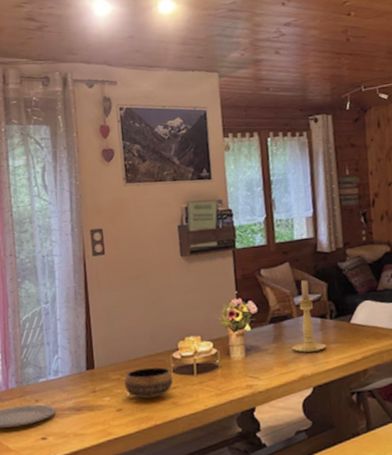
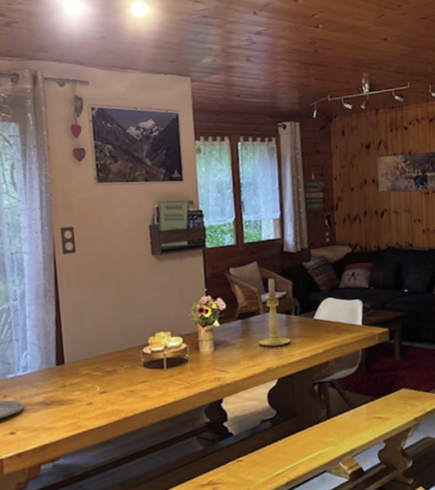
bowl: present [124,367,173,399] -> none [94,361,143,393]

